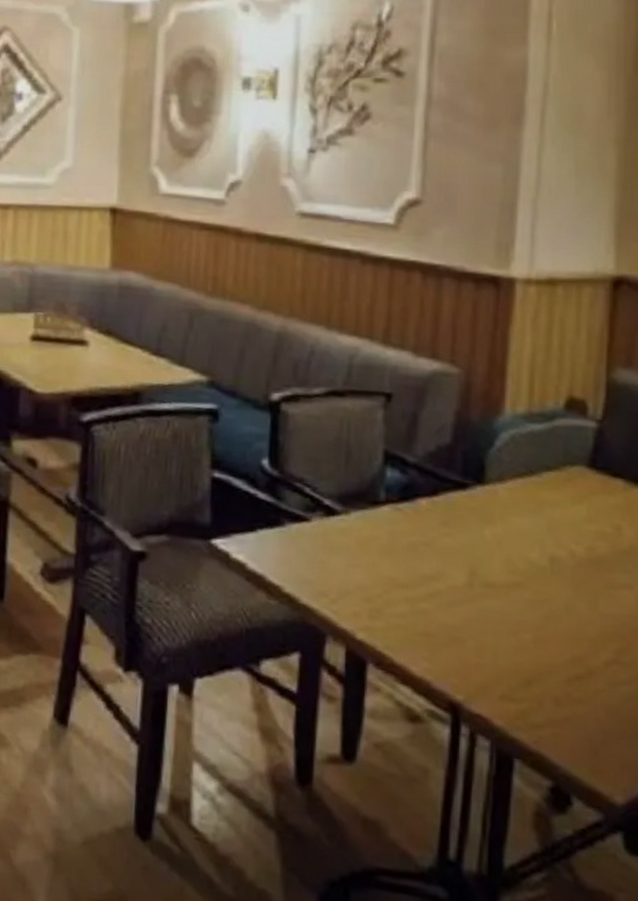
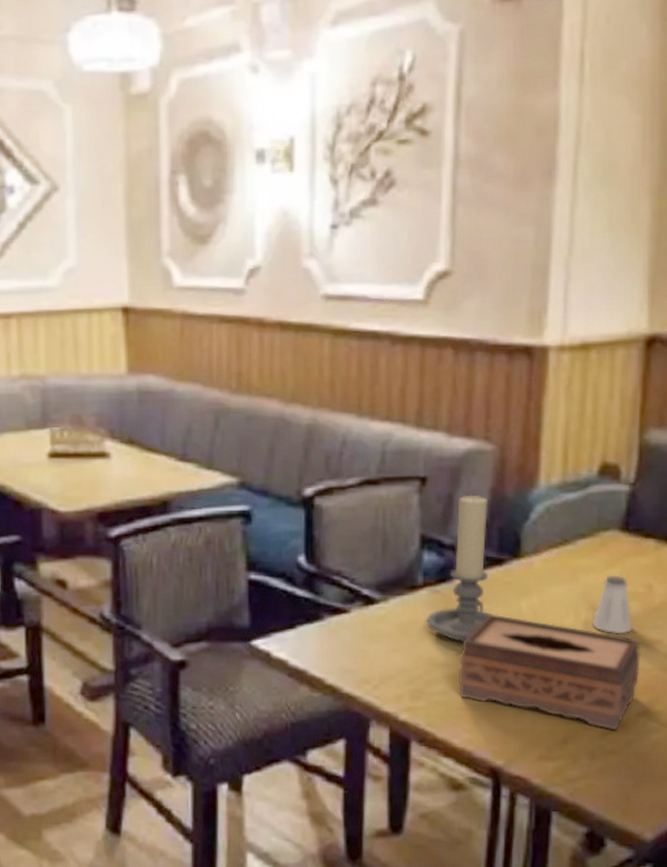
candle holder: none [386,415,455,565] -> present [425,494,493,643]
tissue box: none [419,538,609,678] -> present [459,614,641,731]
saltshaker: none [557,511,601,576] -> present [591,575,633,636]

